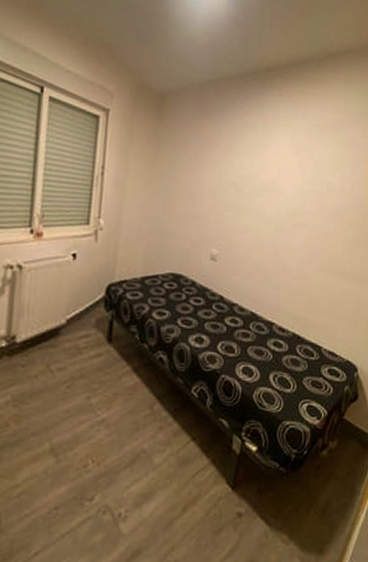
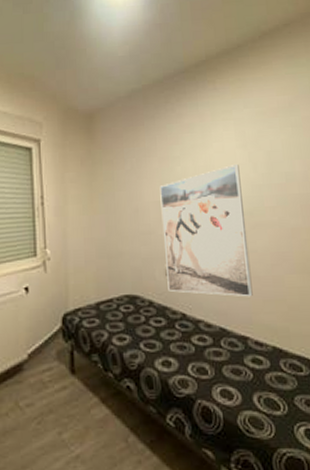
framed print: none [211,168,290,288] -> present [159,165,253,297]

